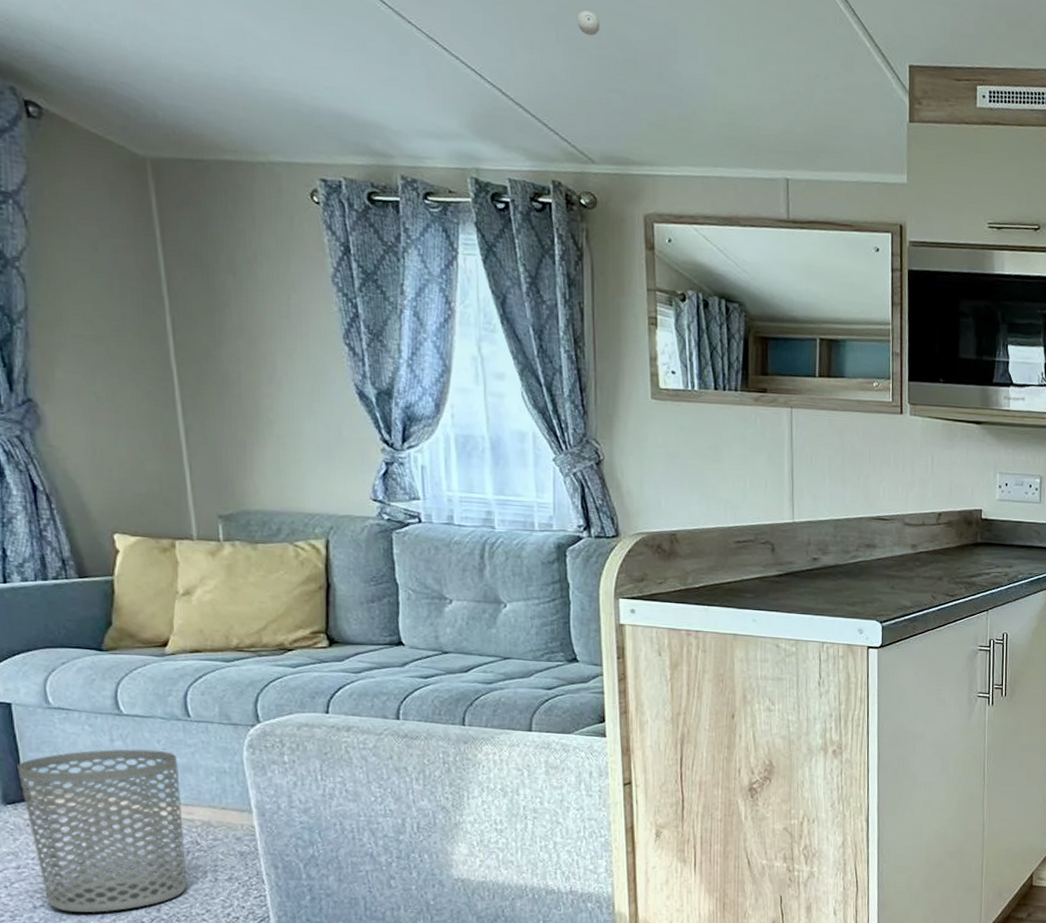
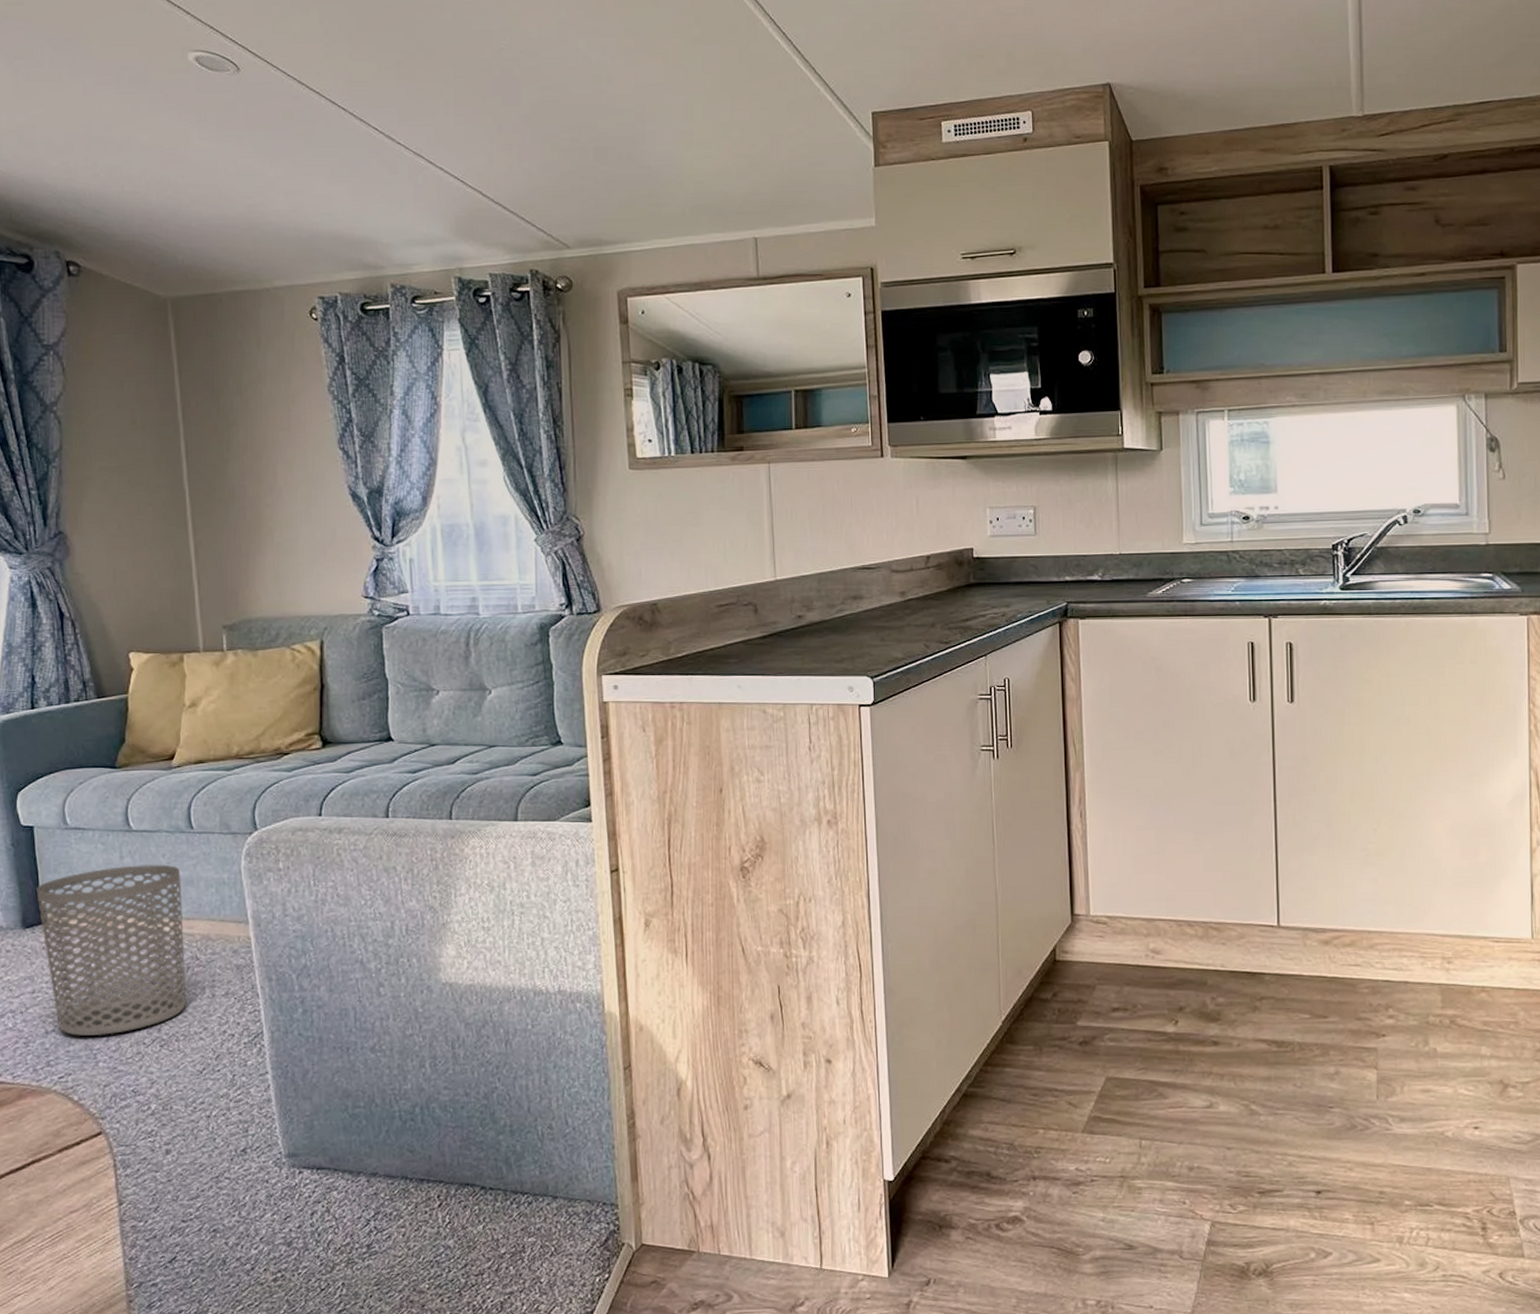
eyeball: present [577,10,600,36] -> none [551,108,573,131]

